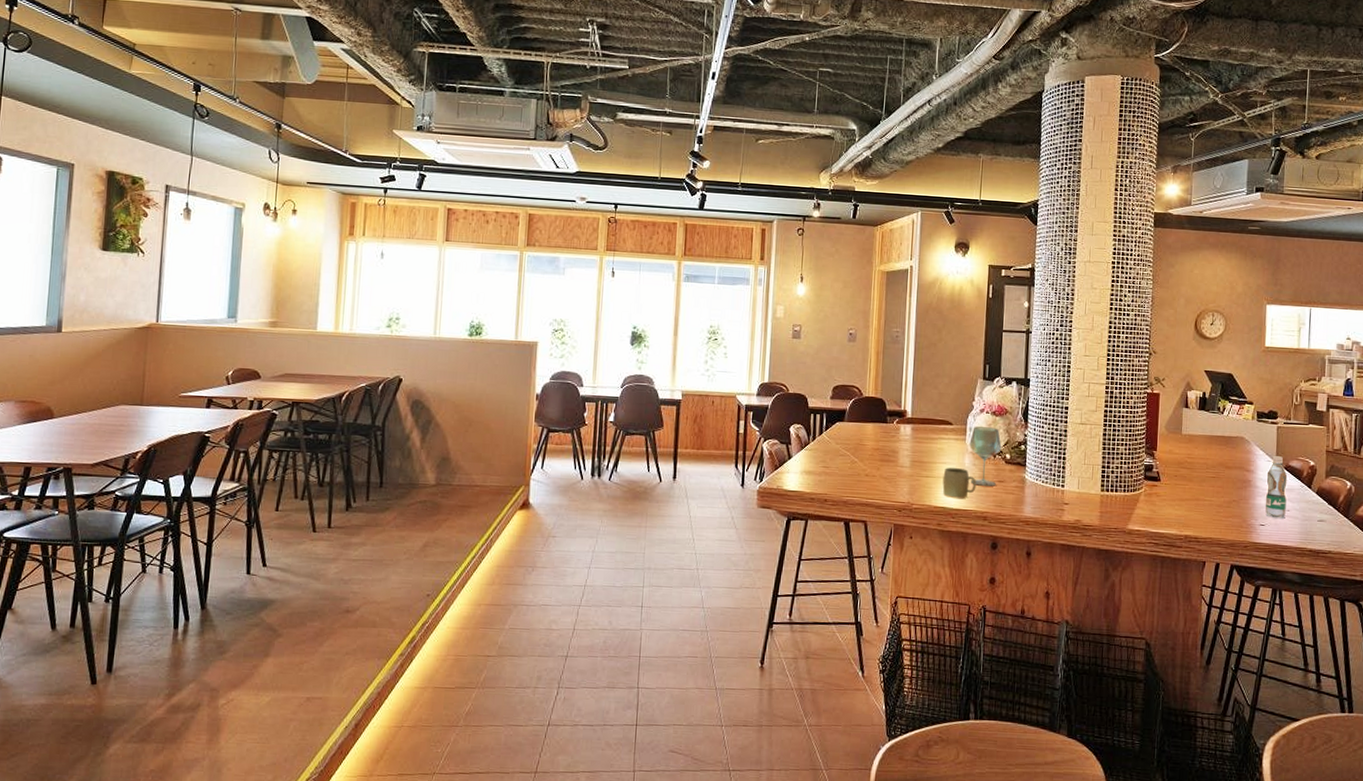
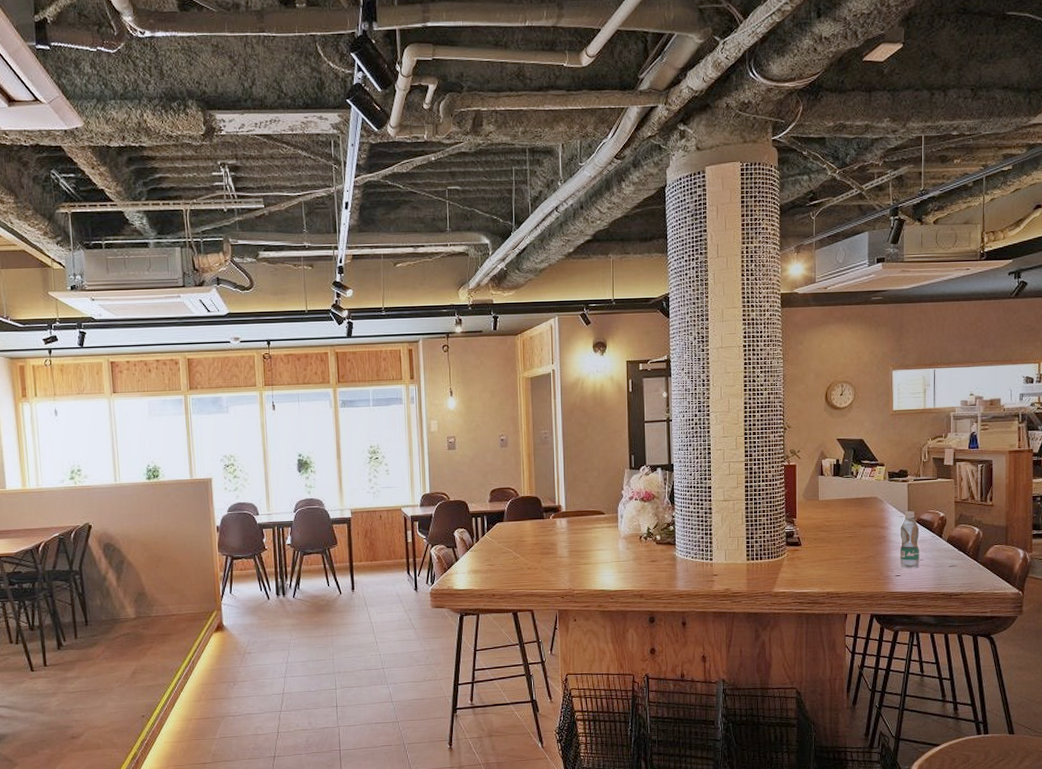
mug: present [942,467,977,499] -> none [600,552,631,581]
wine glass: present [969,426,1002,487] -> none [622,513,652,567]

